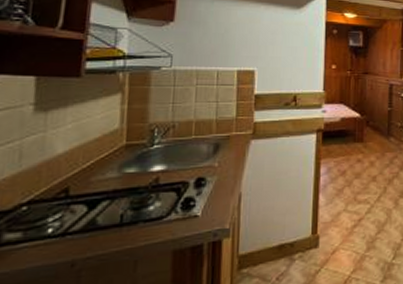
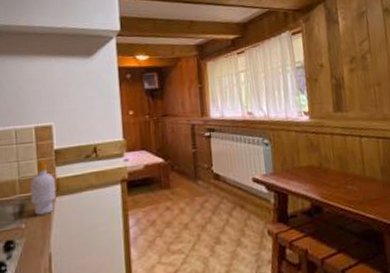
soap bottle: none [226,103,253,156] -> present [30,160,57,215]

